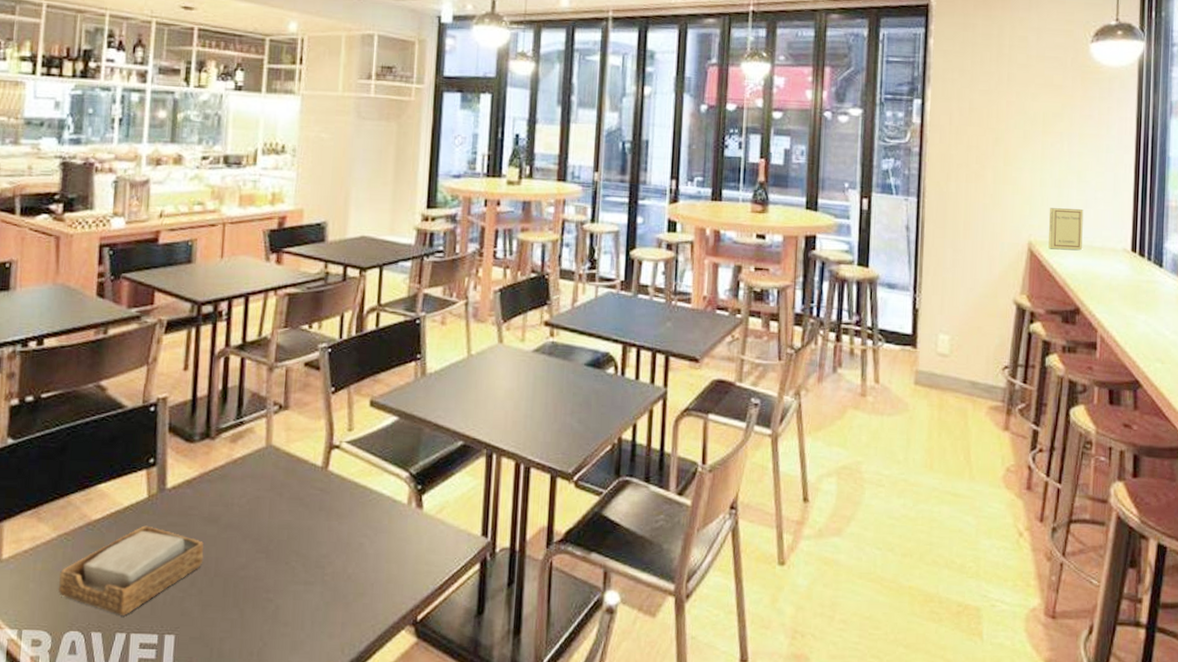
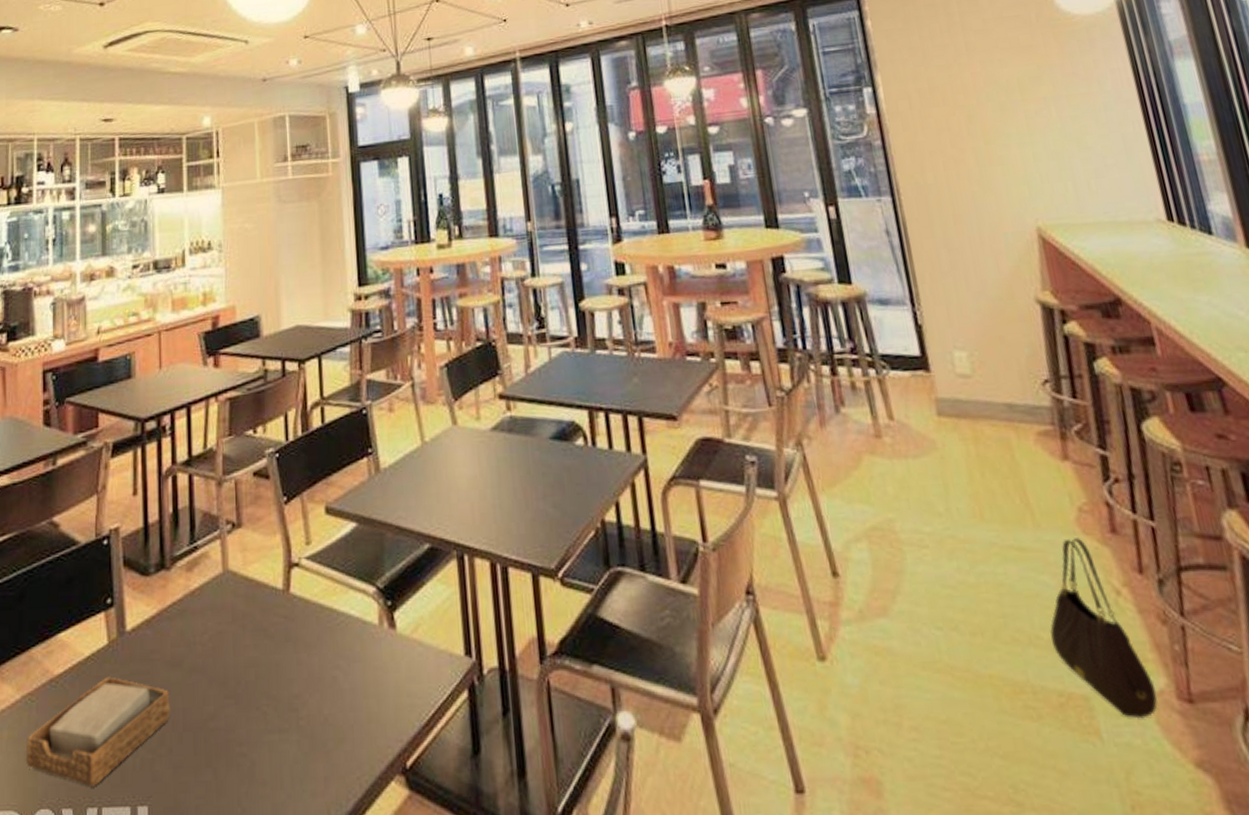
handbag: none [962,490,1031,627] -> present [1049,538,1157,719]
book: present [1048,208,1084,251] -> none [1051,181,1105,233]

